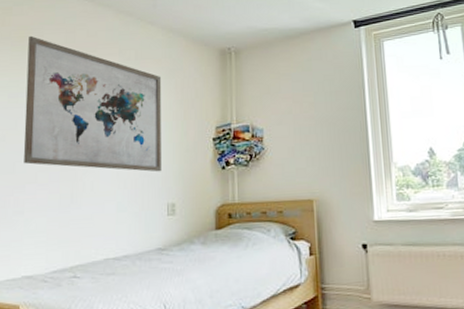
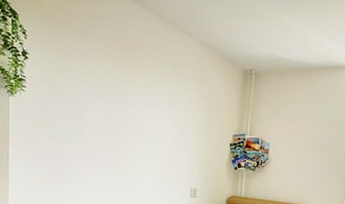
wall art: present [23,35,162,172] -> none [80,26,194,163]

